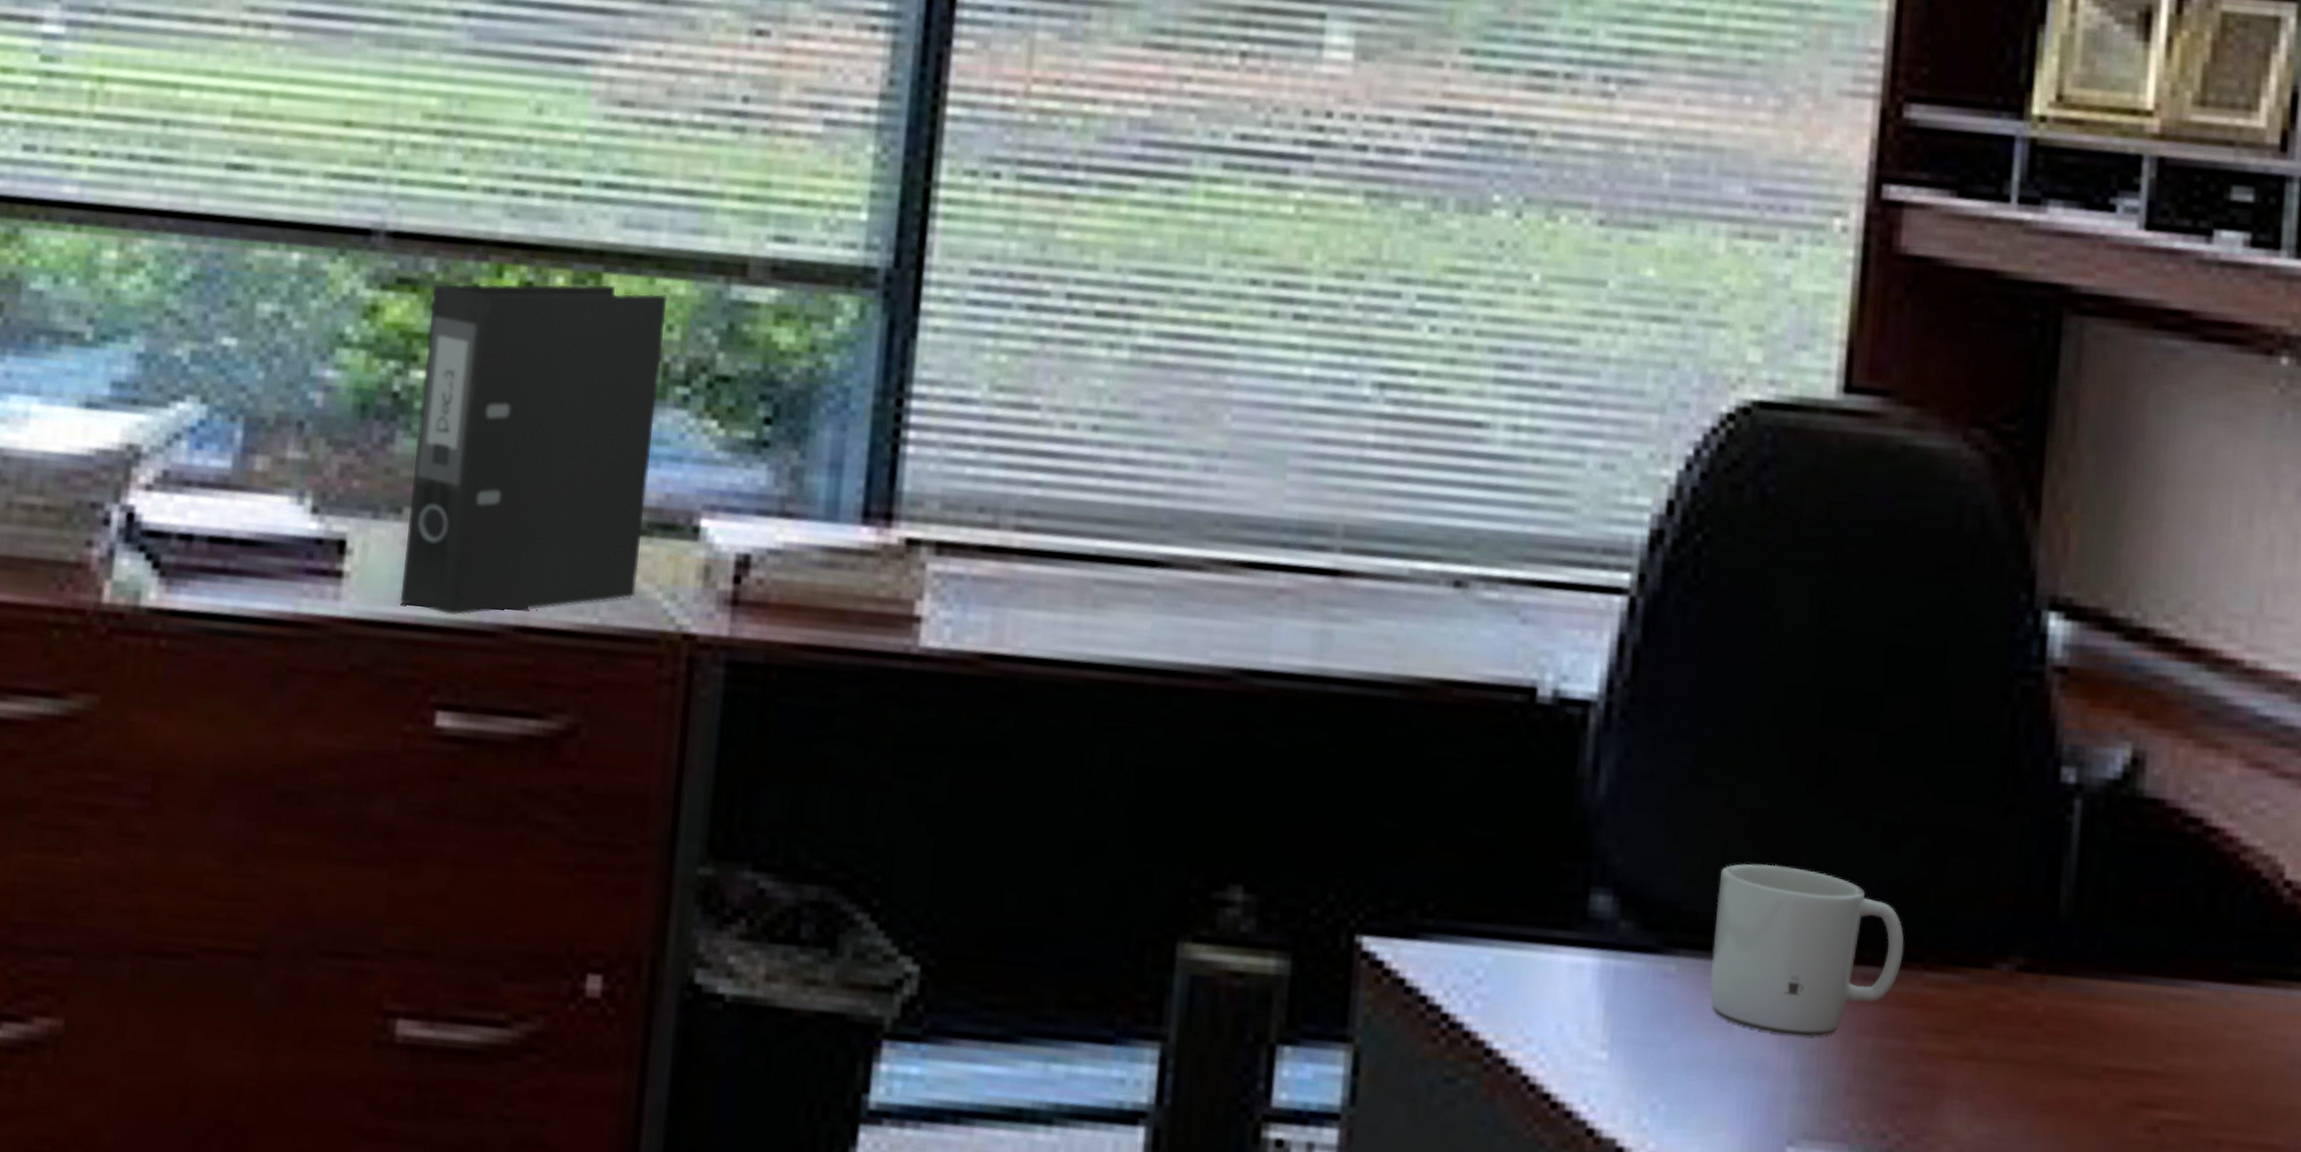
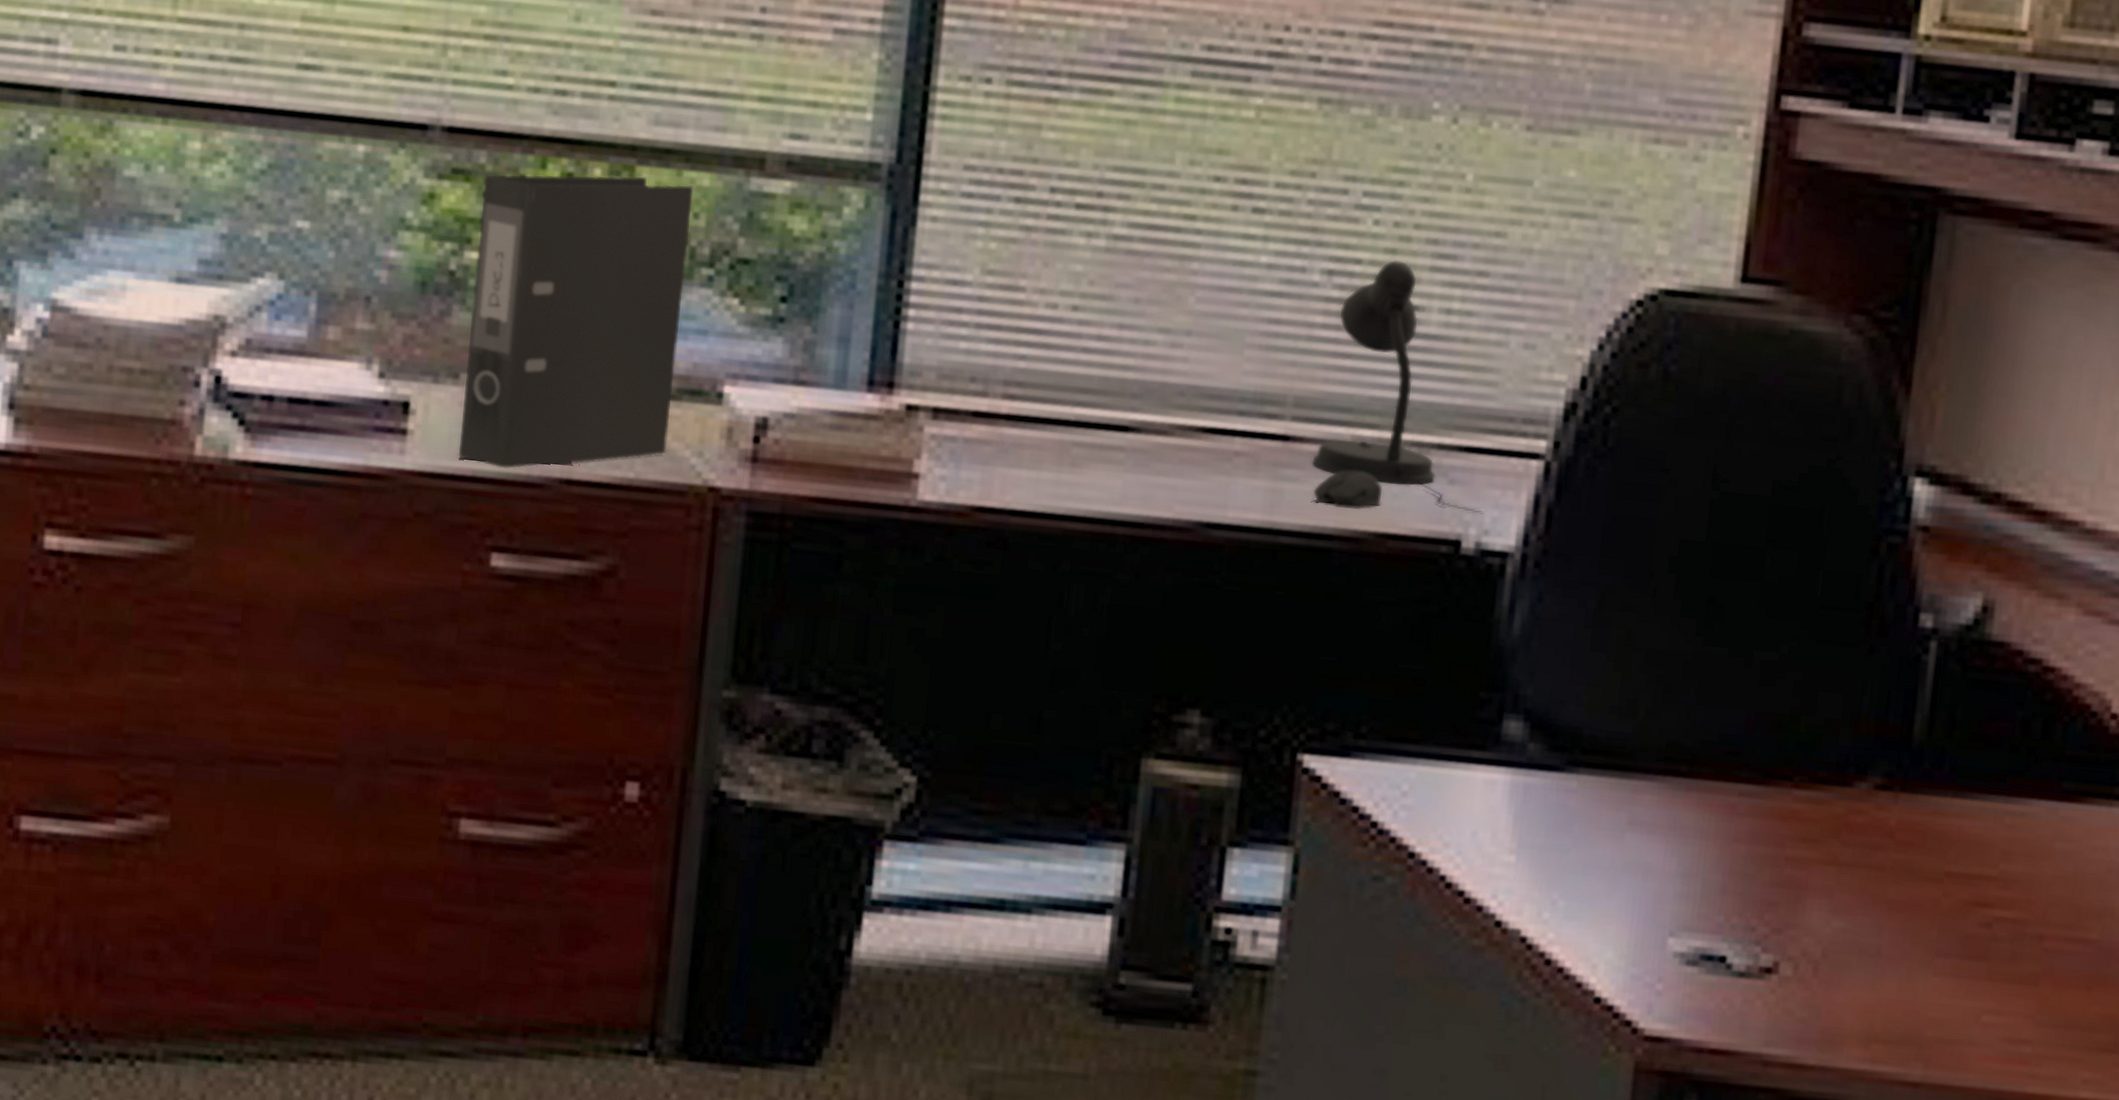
desk lamp: none [1365,370,1561,658] -> present [1311,259,1483,514]
computer mouse: none [1366,609,1448,655] -> present [1312,470,1384,511]
mug: present [1709,863,1904,1036] -> none [1605,695,1777,844]

